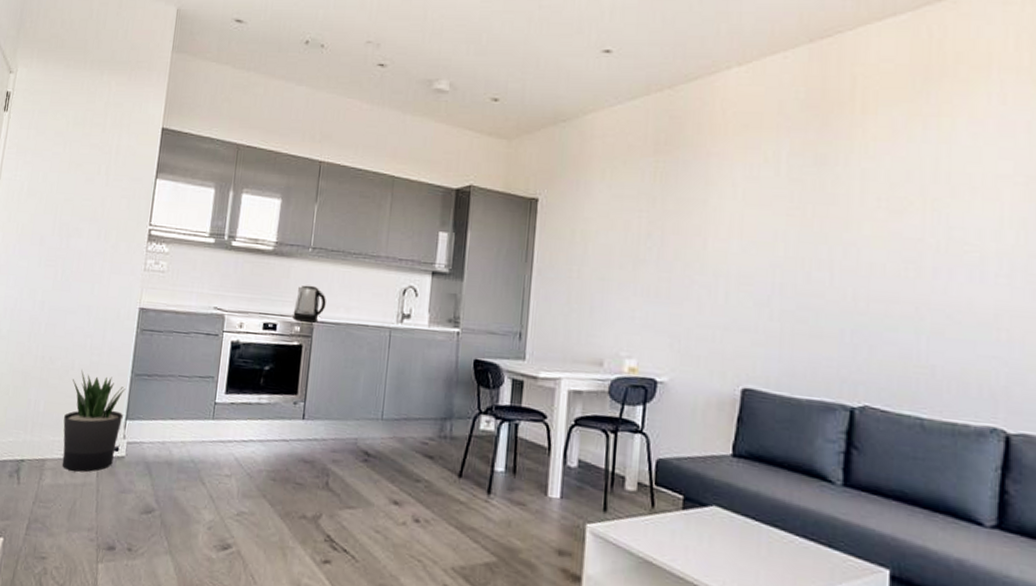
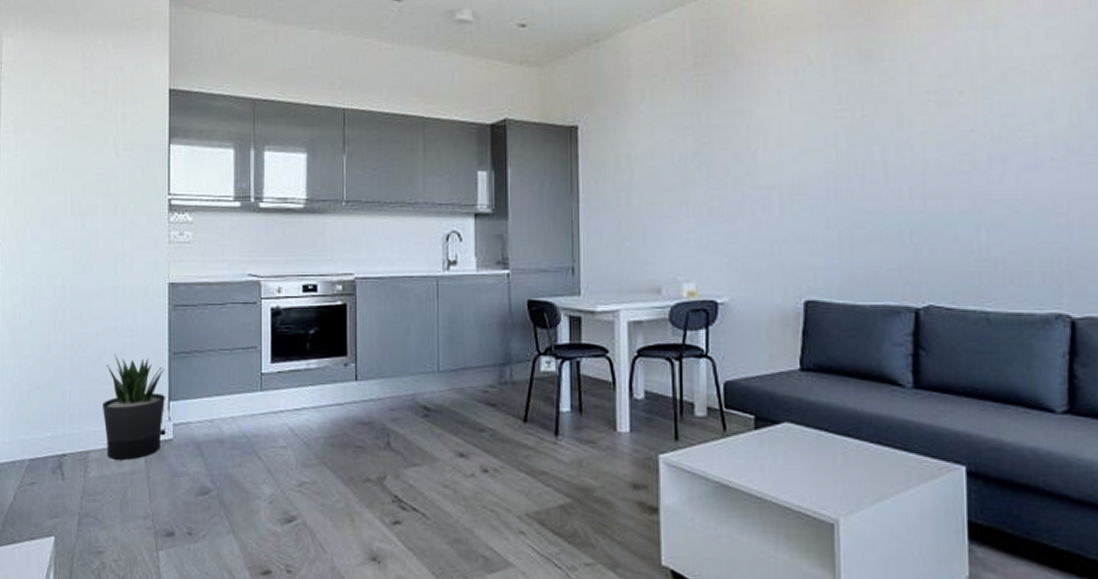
kettle: present [292,285,326,323] -> none [333,241,366,279]

